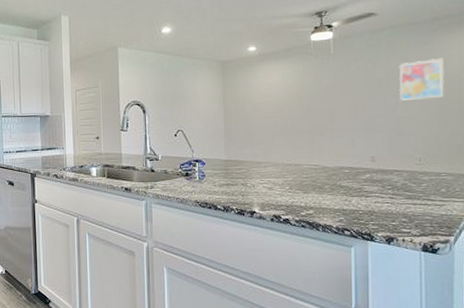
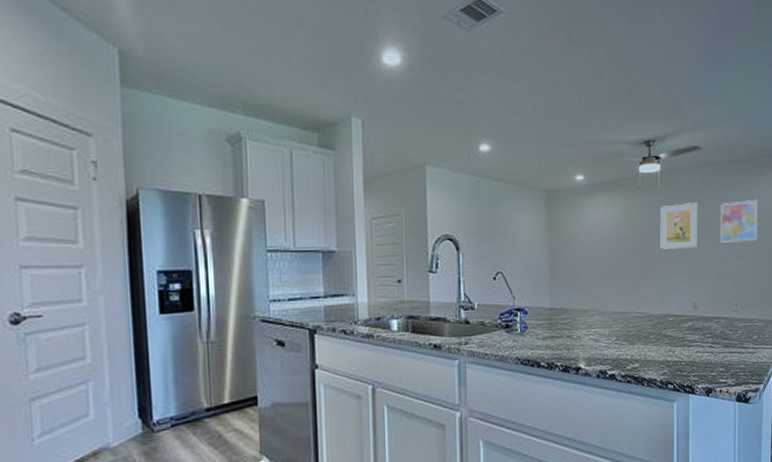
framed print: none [333,63,374,108] -> present [660,201,697,249]

